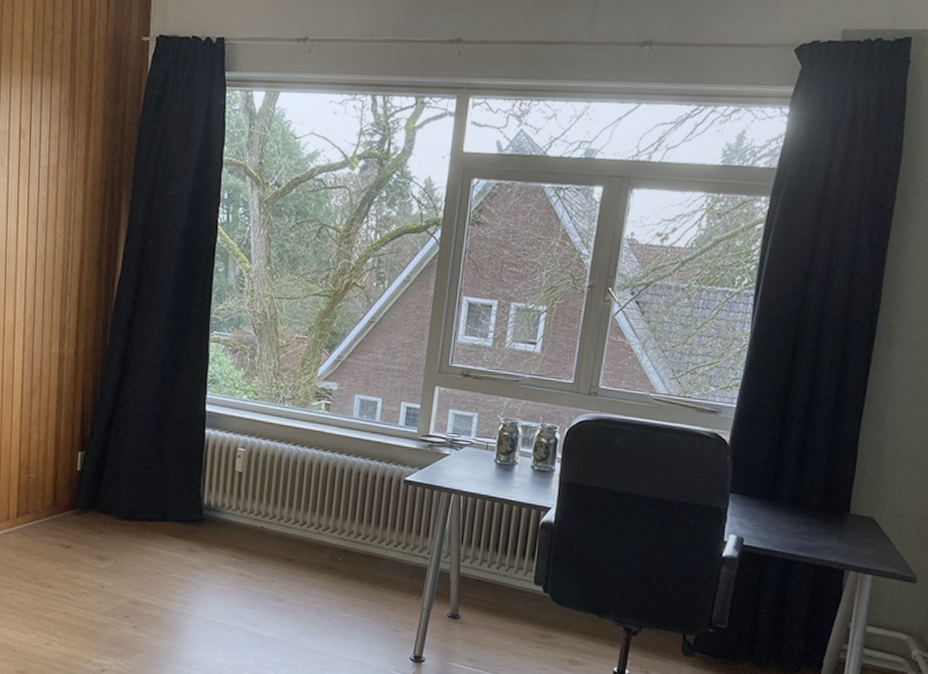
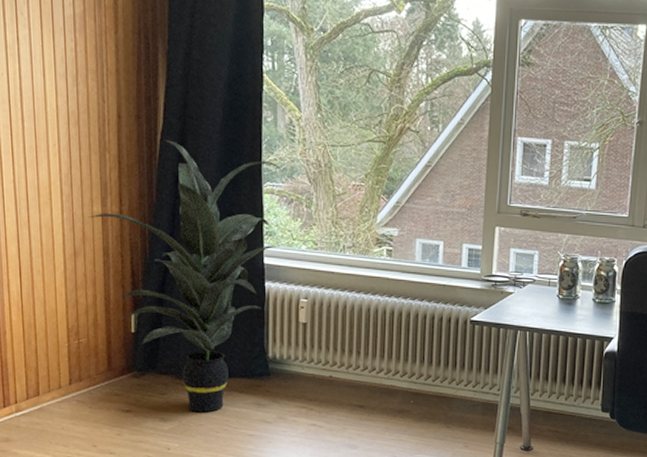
indoor plant: none [46,286,229,554] -> present [88,140,282,413]

